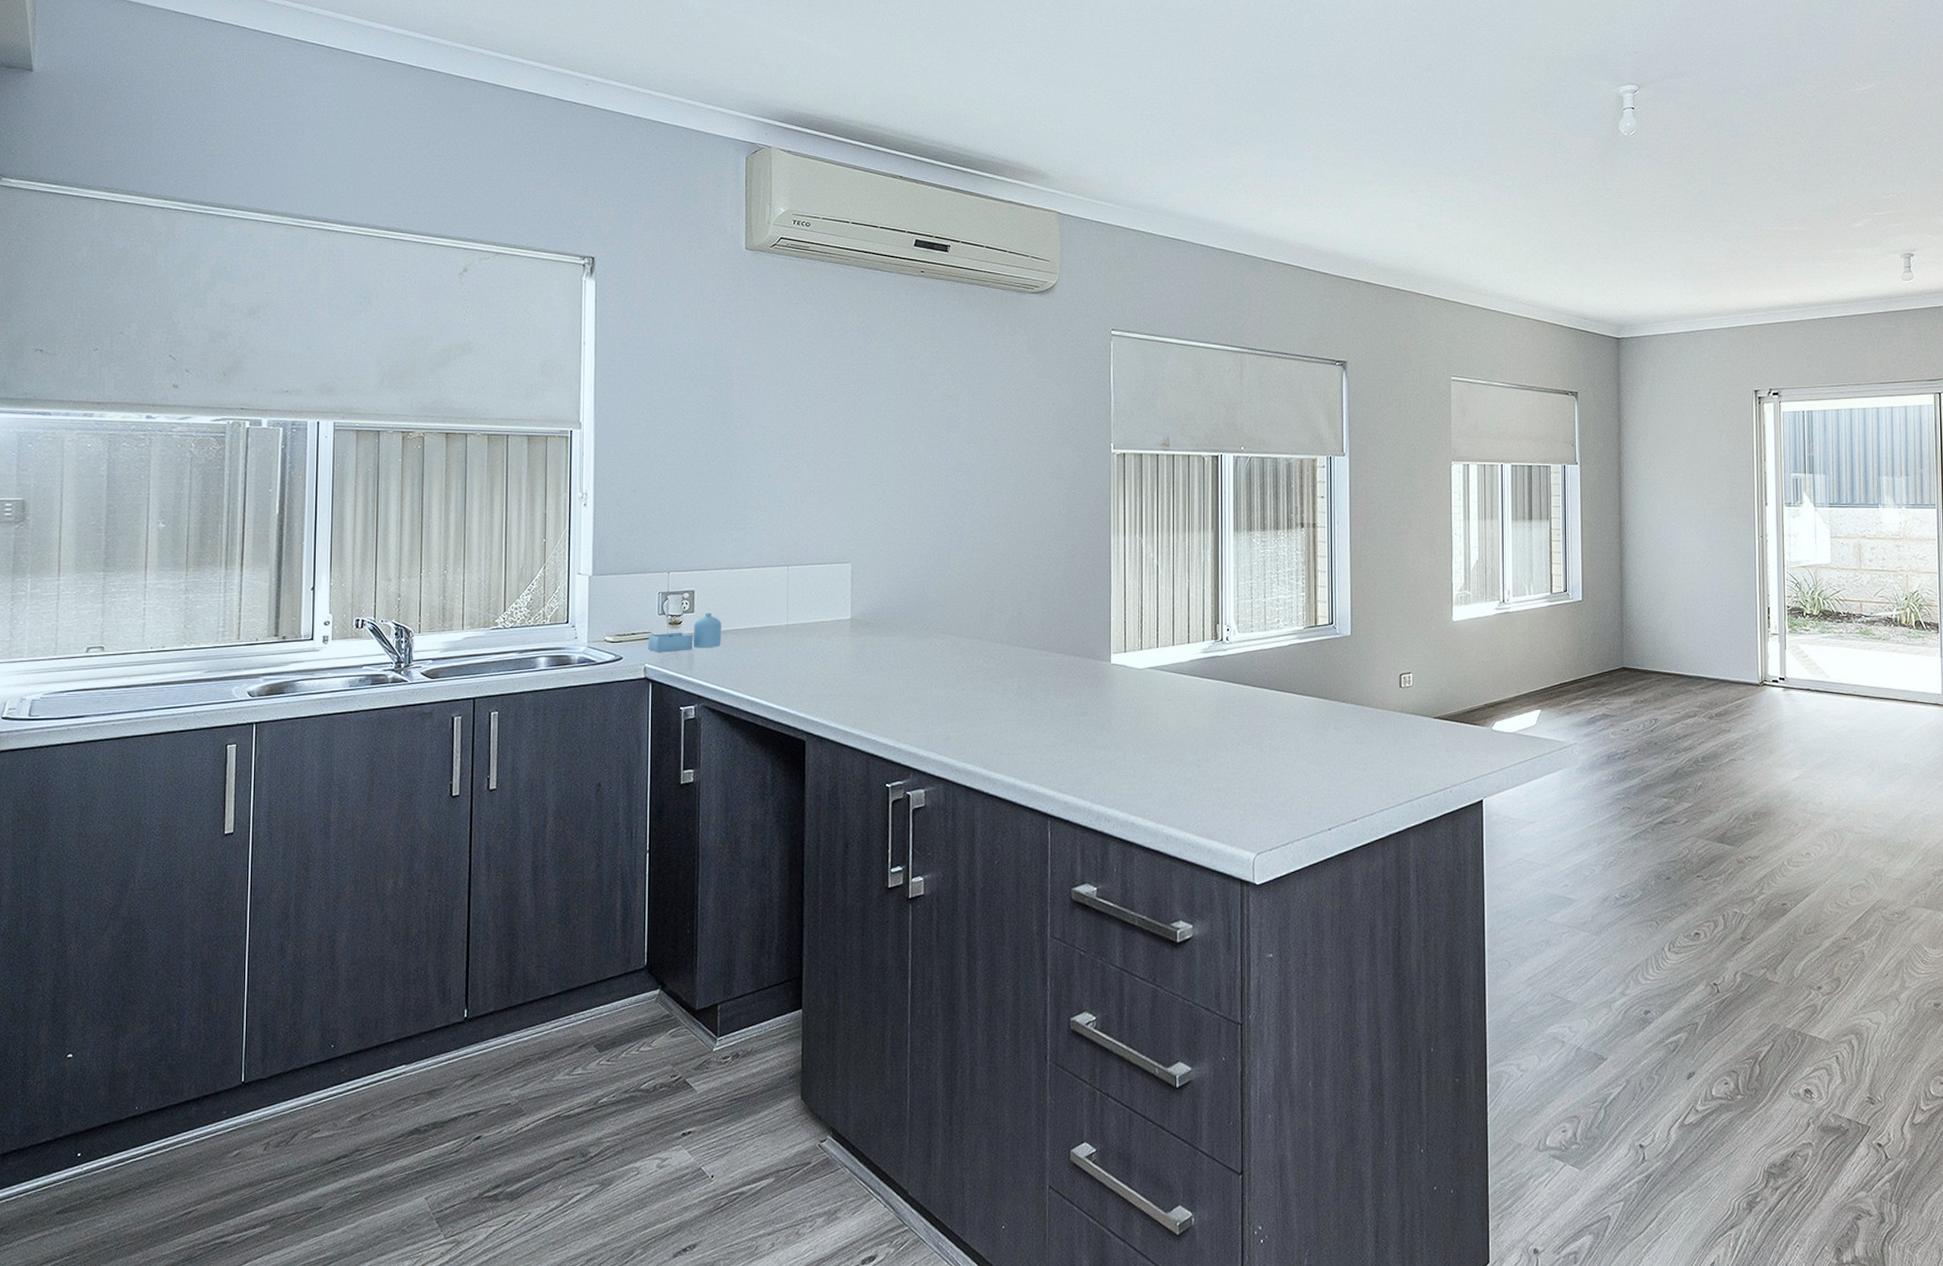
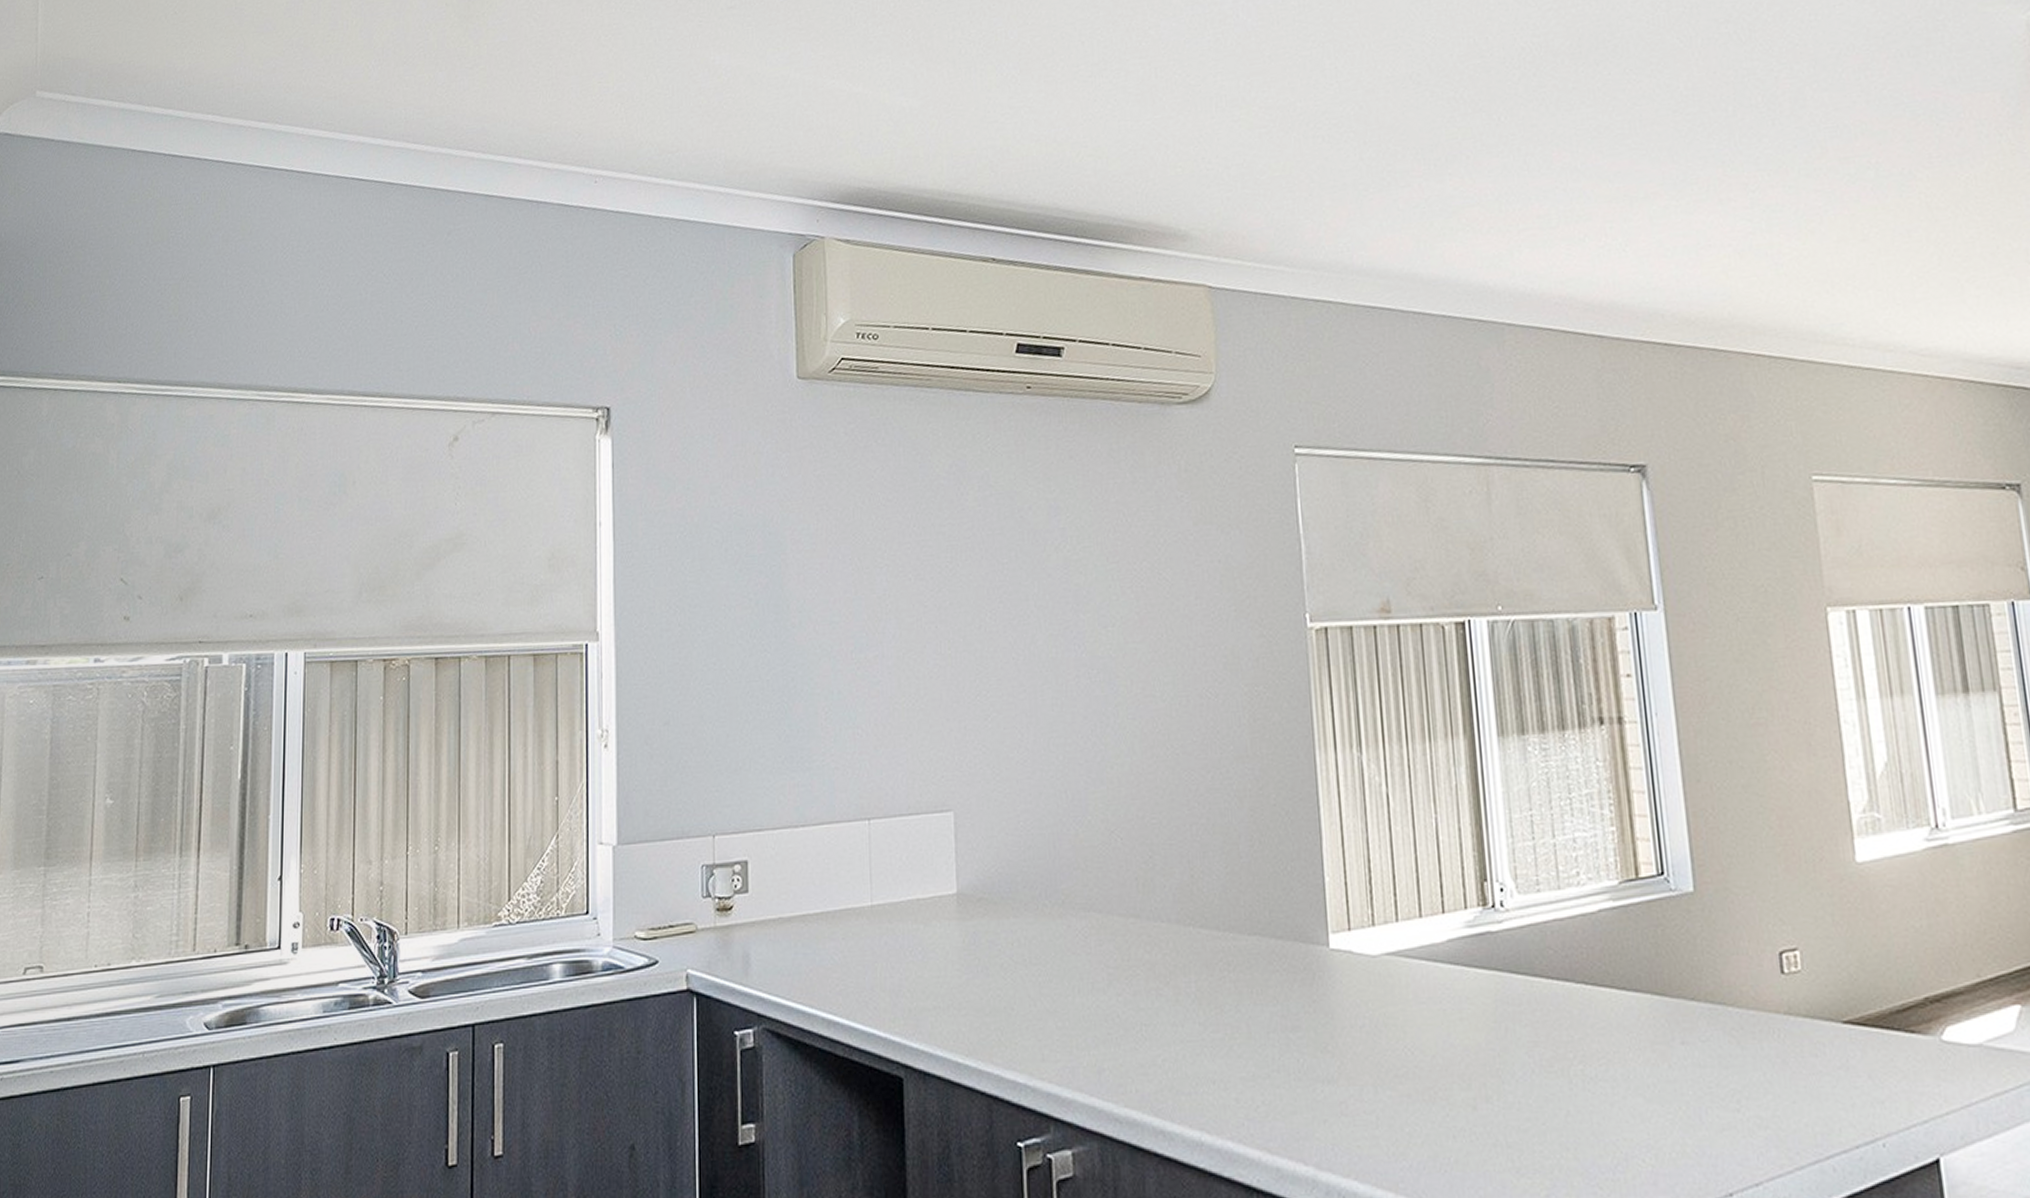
soap dispenser: present [648,612,721,653] -> none [690,891,785,953]

